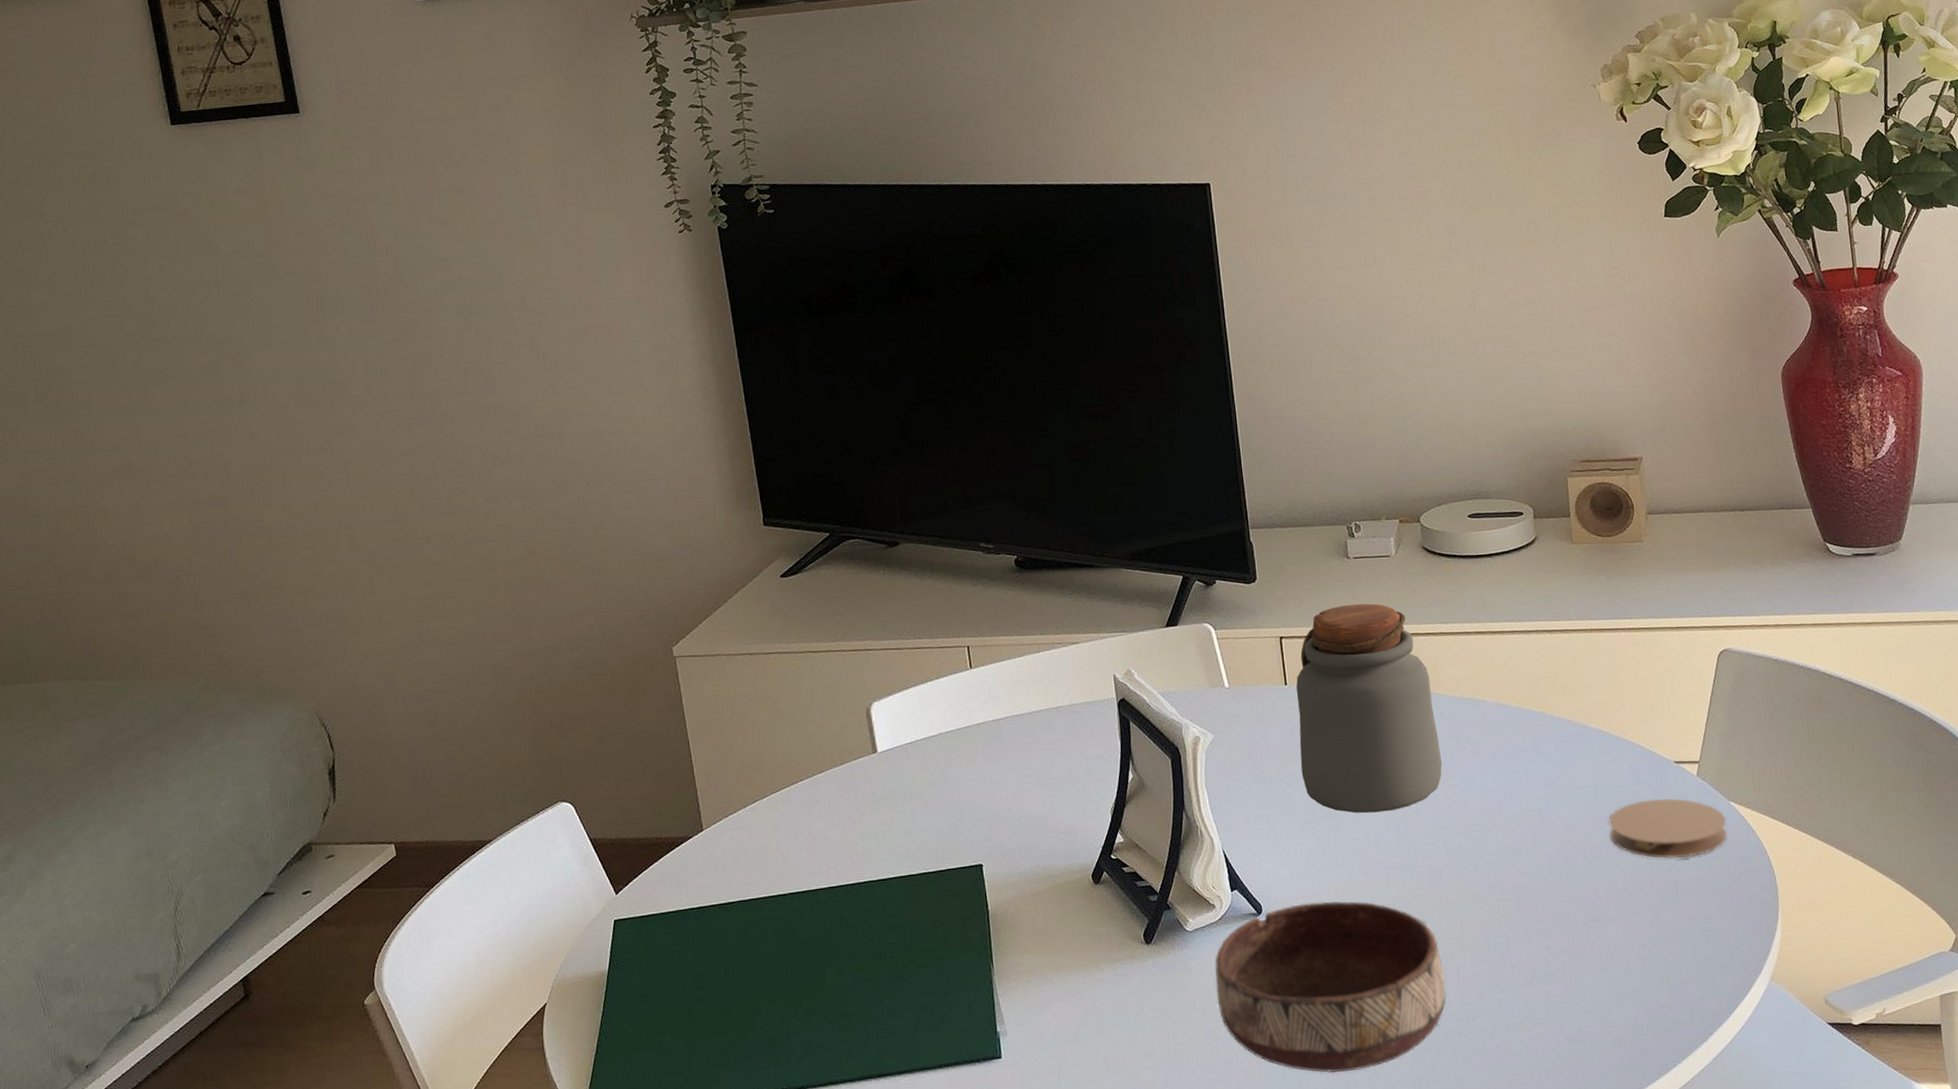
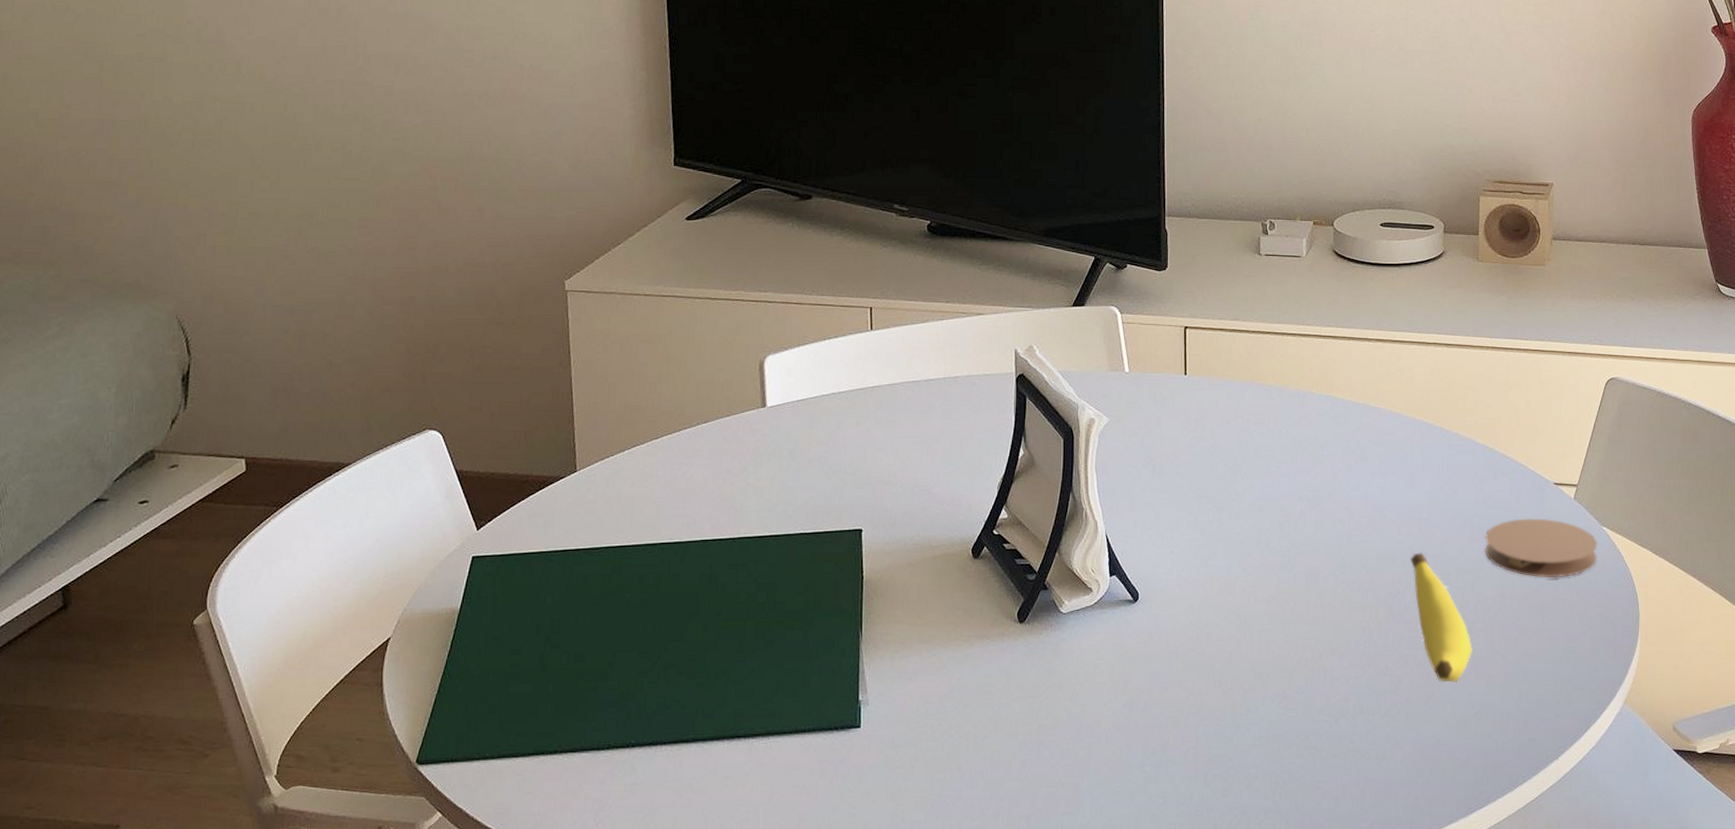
bowl: present [1214,901,1447,1073] -> none [1084,594,1312,766]
jar: present [1296,603,1443,813] -> none [1192,301,1331,509]
banana: none [1534,843,1607,972] -> present [1411,552,1472,683]

